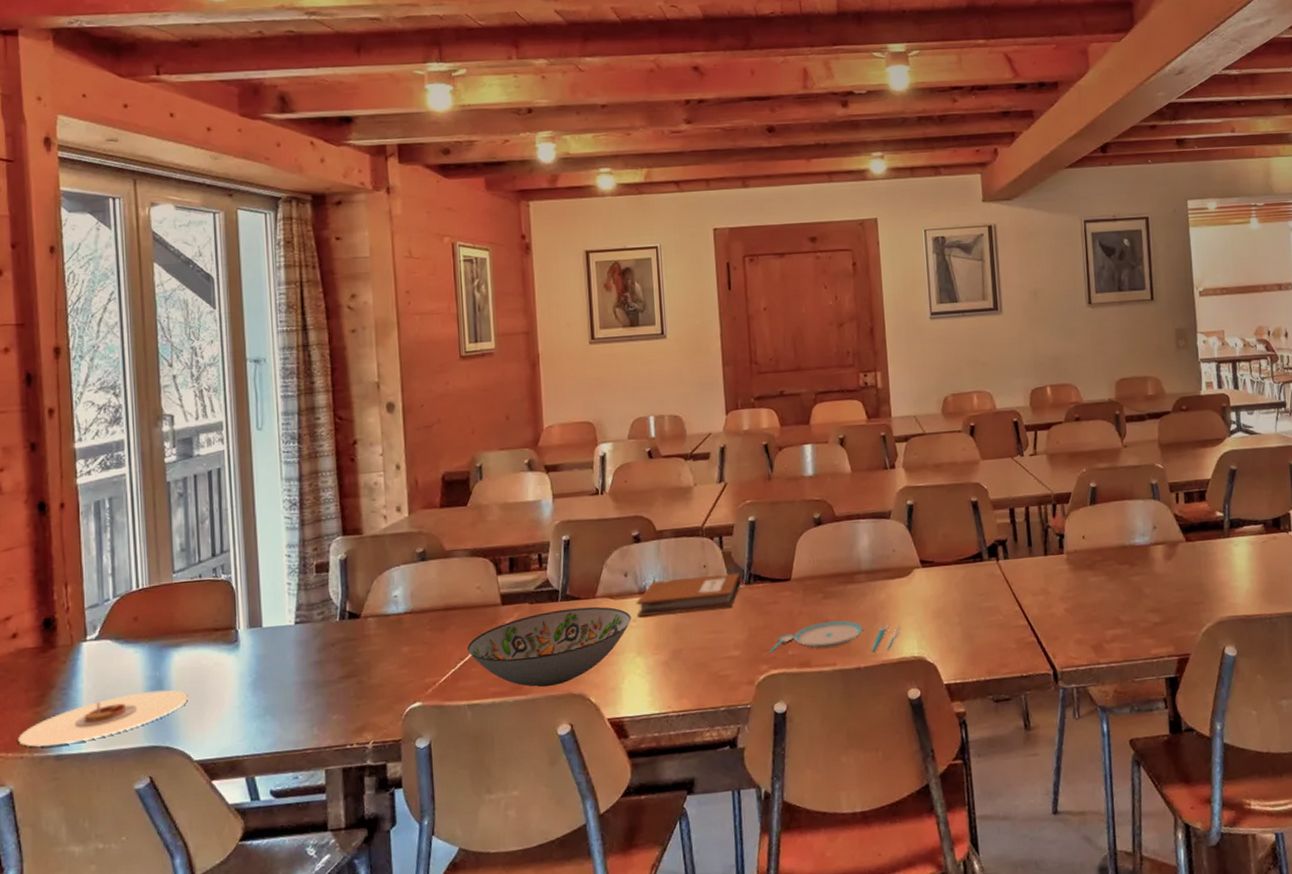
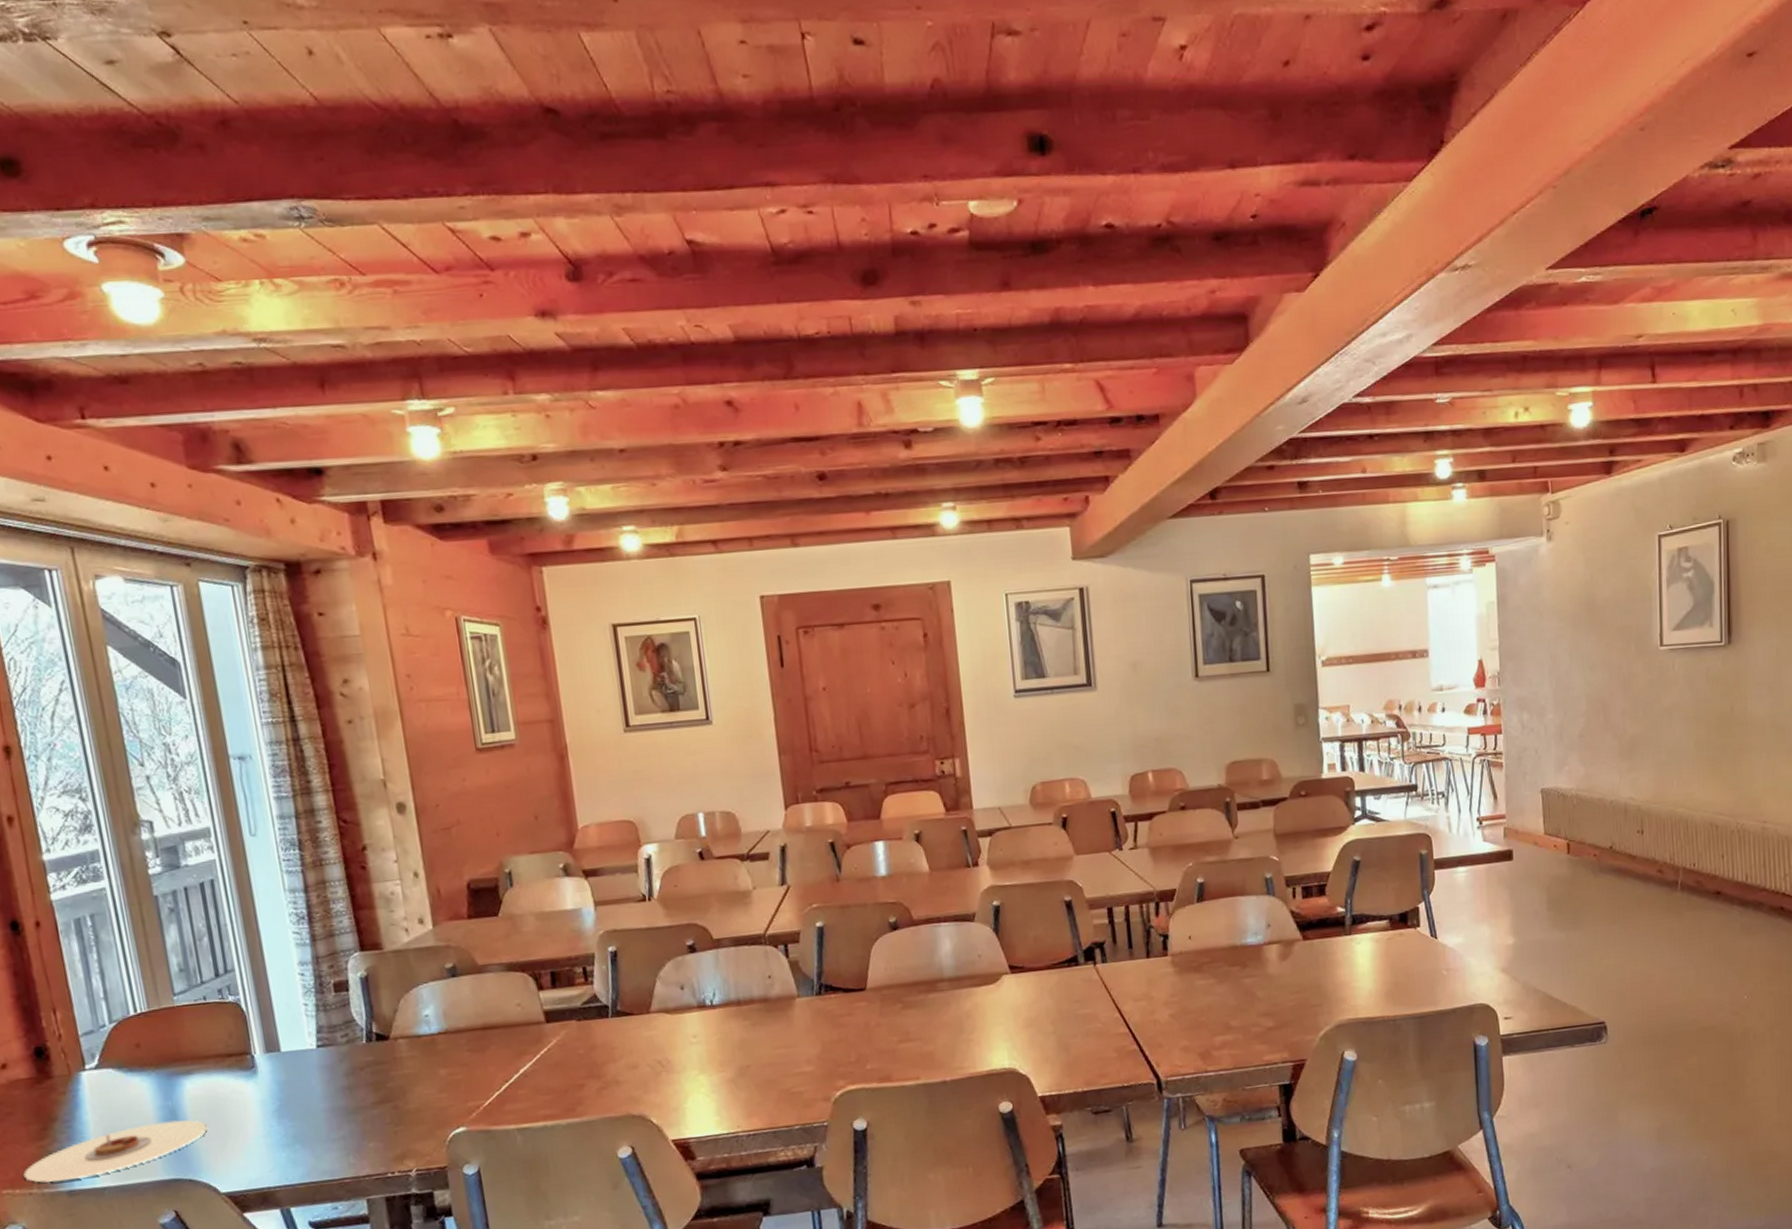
decorative bowl: present [468,606,632,687] -> none [511,1022,692,1109]
notebook: present [636,572,745,616] -> none [695,982,815,1032]
plate: present [769,620,901,655] -> none [845,1032,989,1069]

